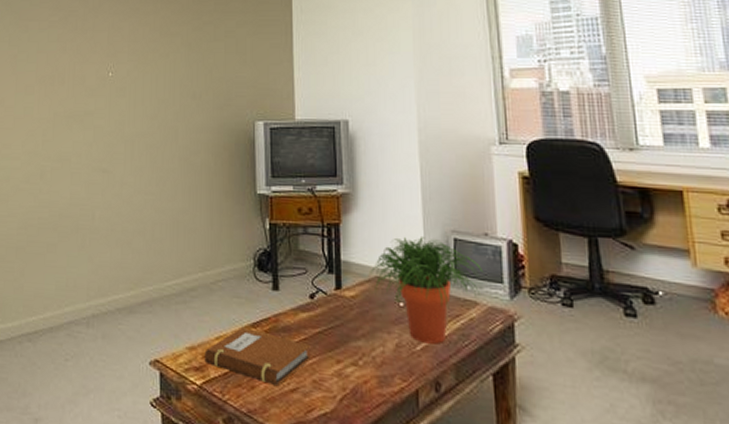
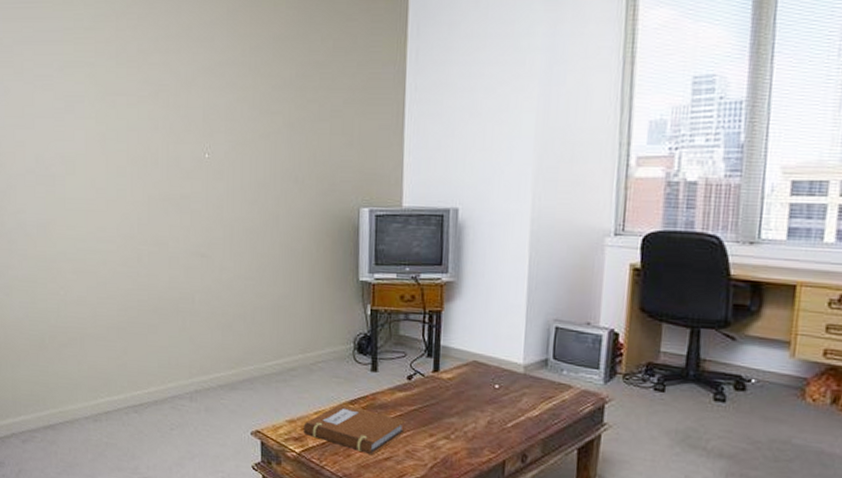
potted plant: present [370,237,484,344] -> none [468,325,581,422]

